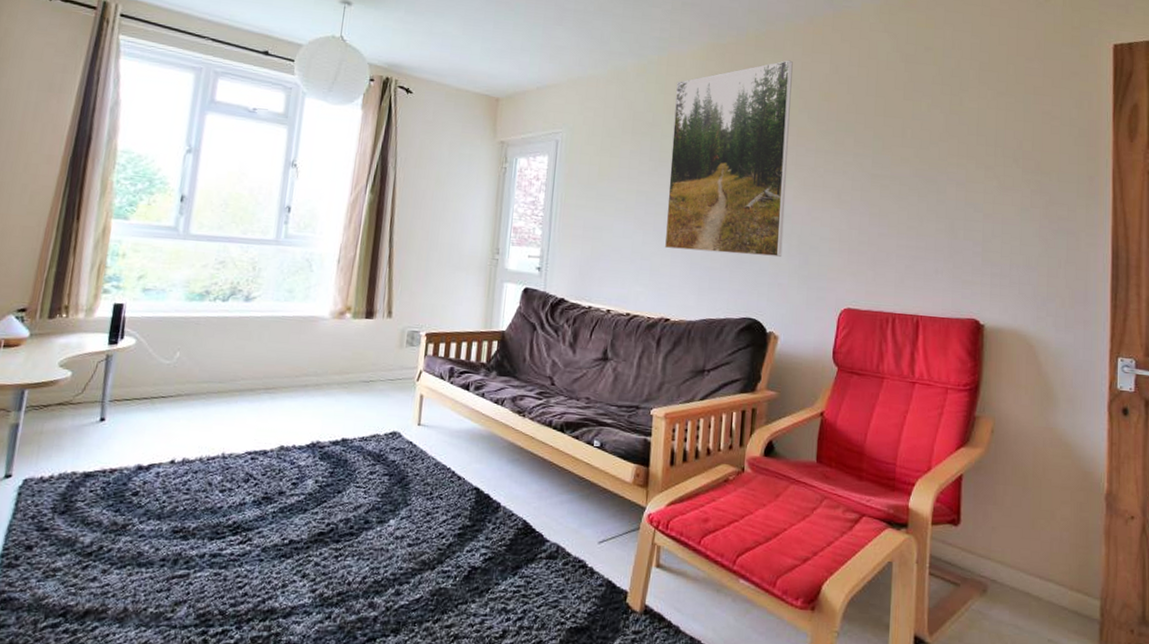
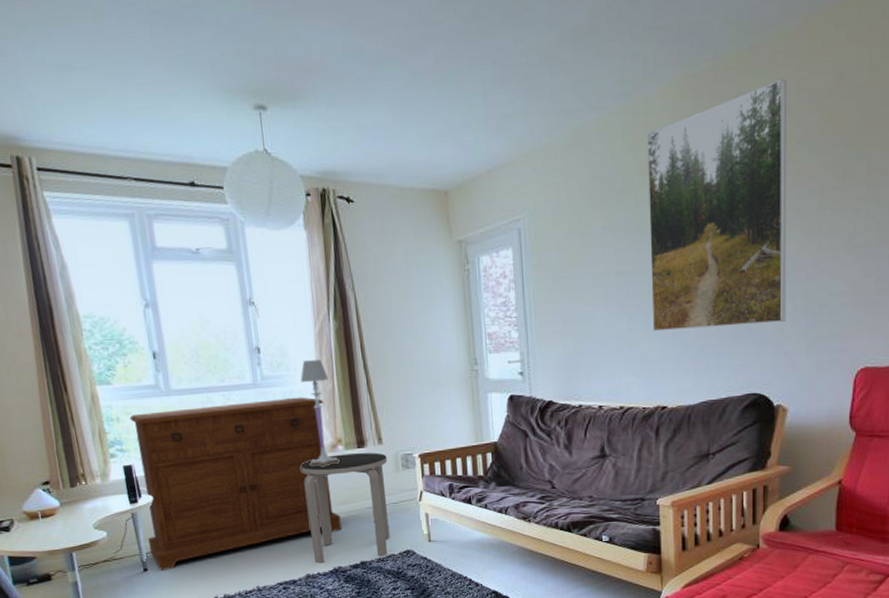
sideboard: none [114,252,342,424] -> present [129,397,342,571]
side table: none [292,322,393,436] -> present [301,452,390,564]
table lamp: none [312,226,352,333] -> present [300,360,340,467]

